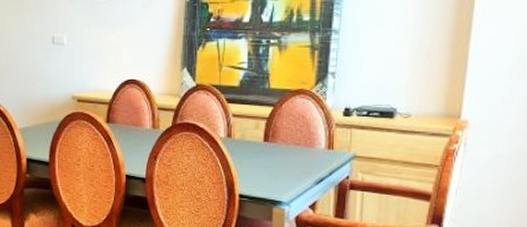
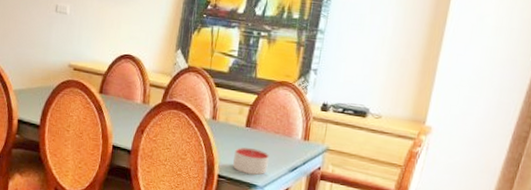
candle: none [253,162,292,191] -> present [232,147,269,175]

